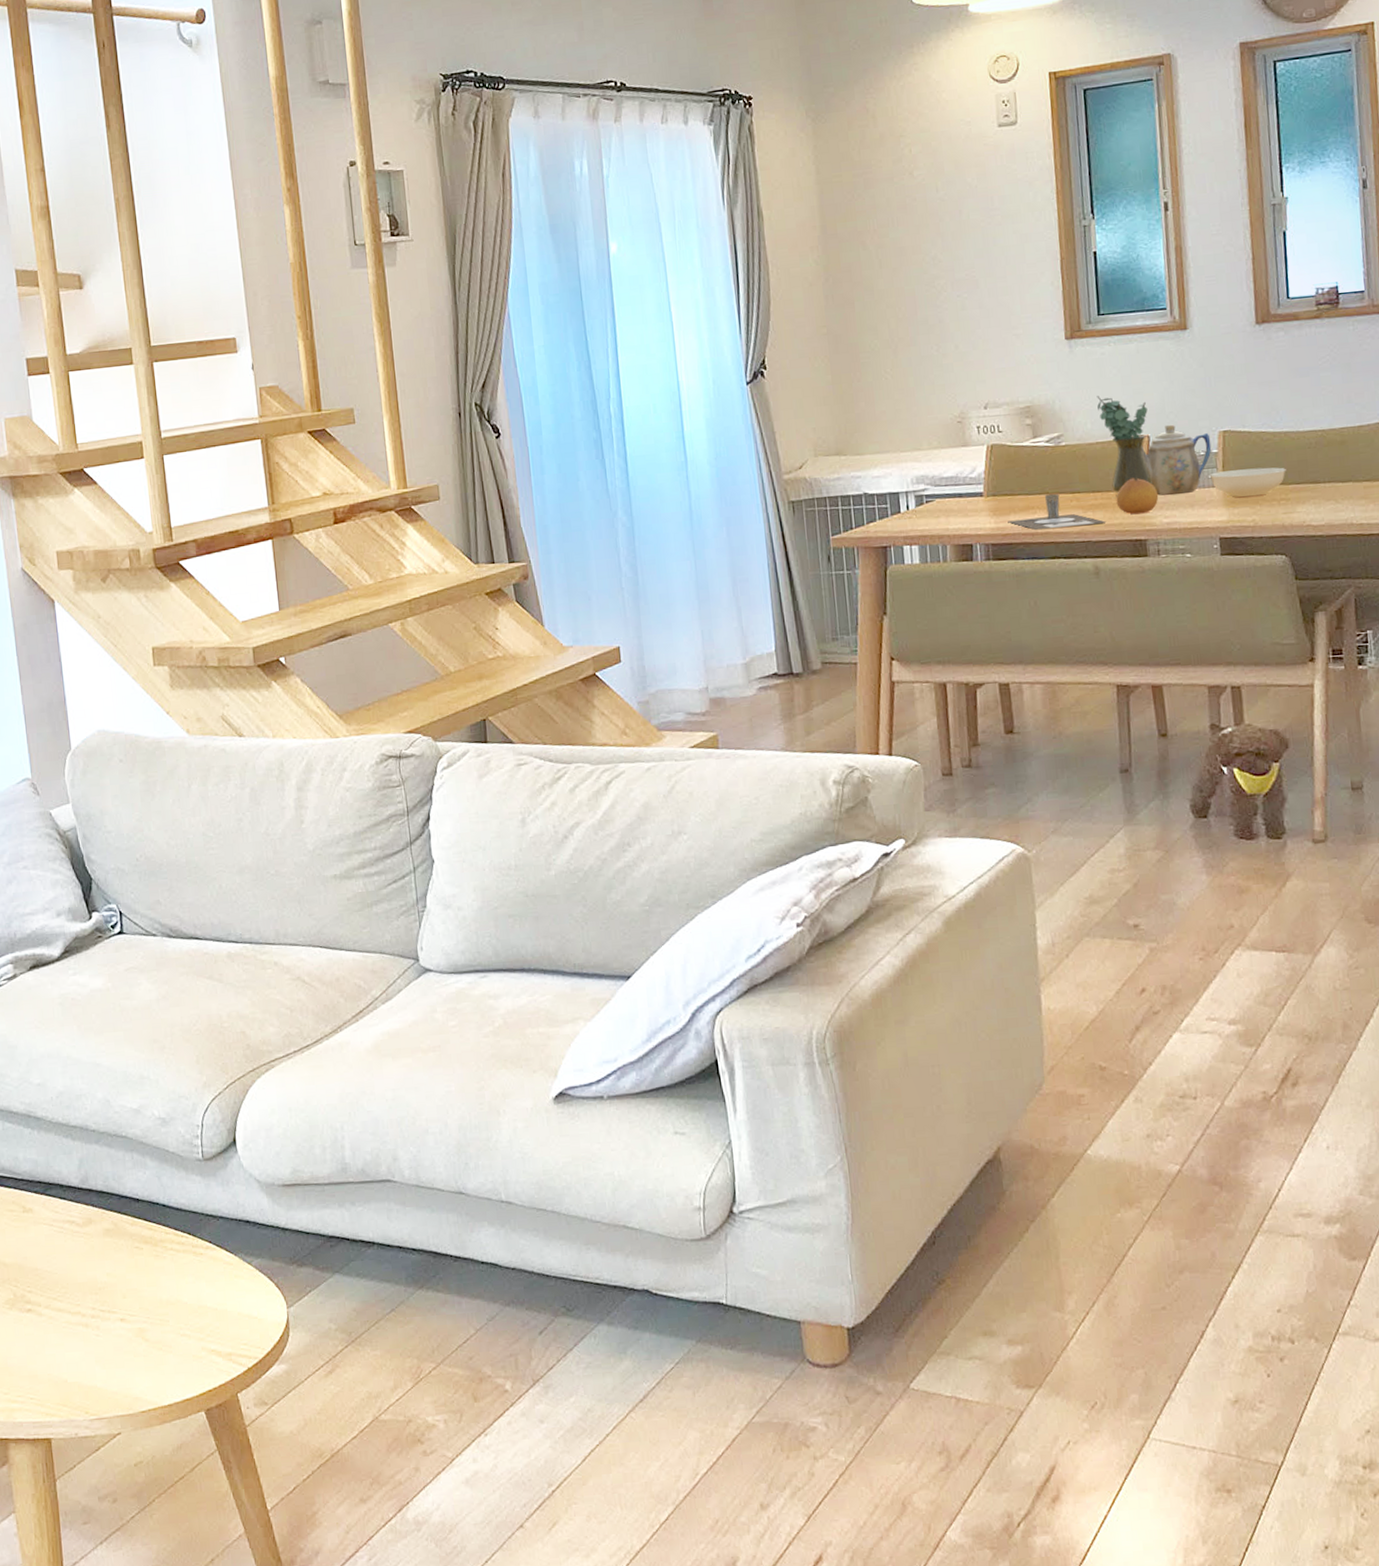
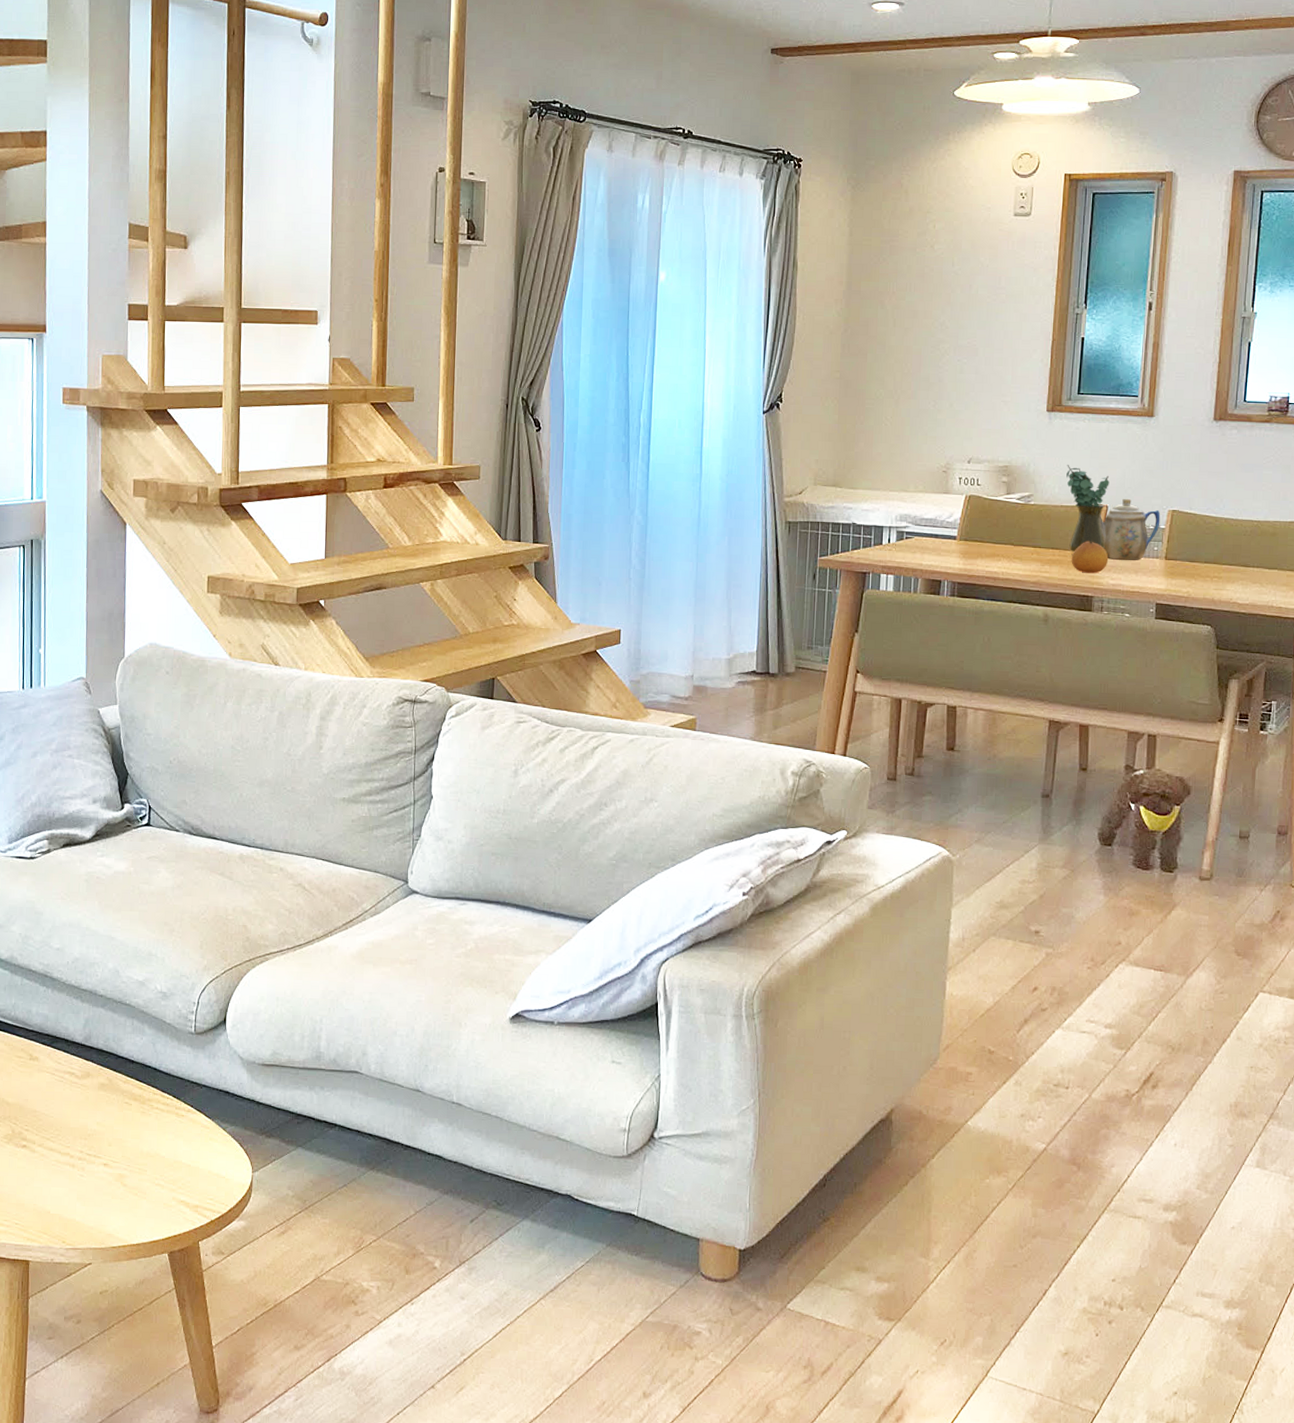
place setting: present [1008,493,1106,530] -> none [974,545,1060,577]
bowl: present [1209,467,1286,498] -> none [1155,545,1222,572]

